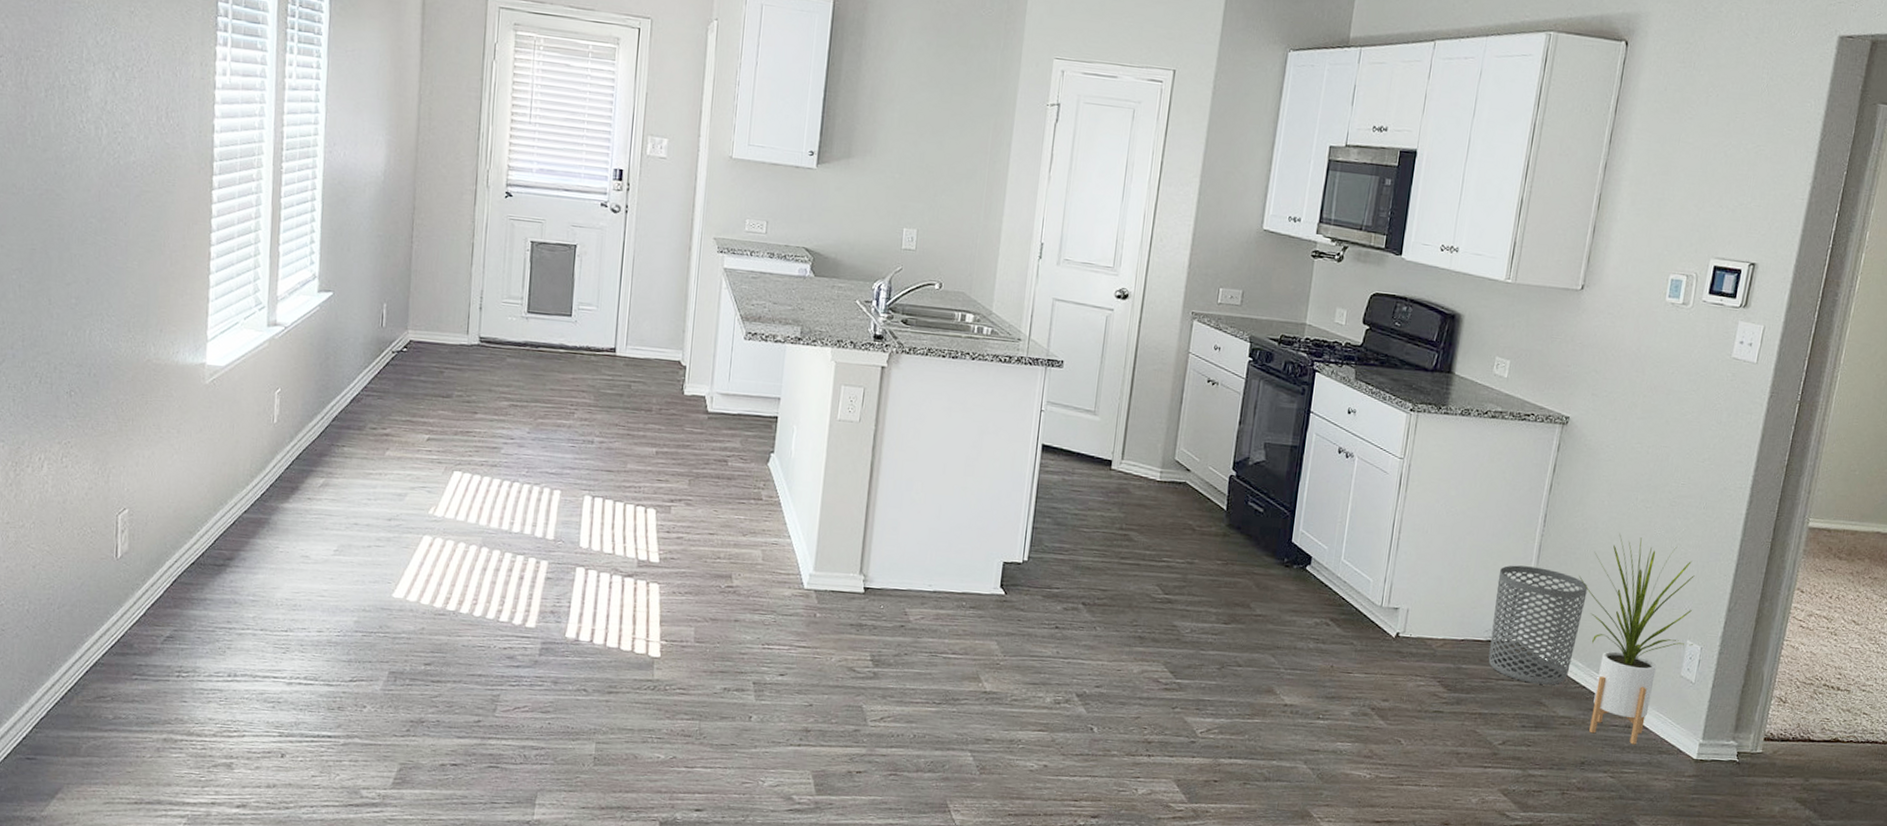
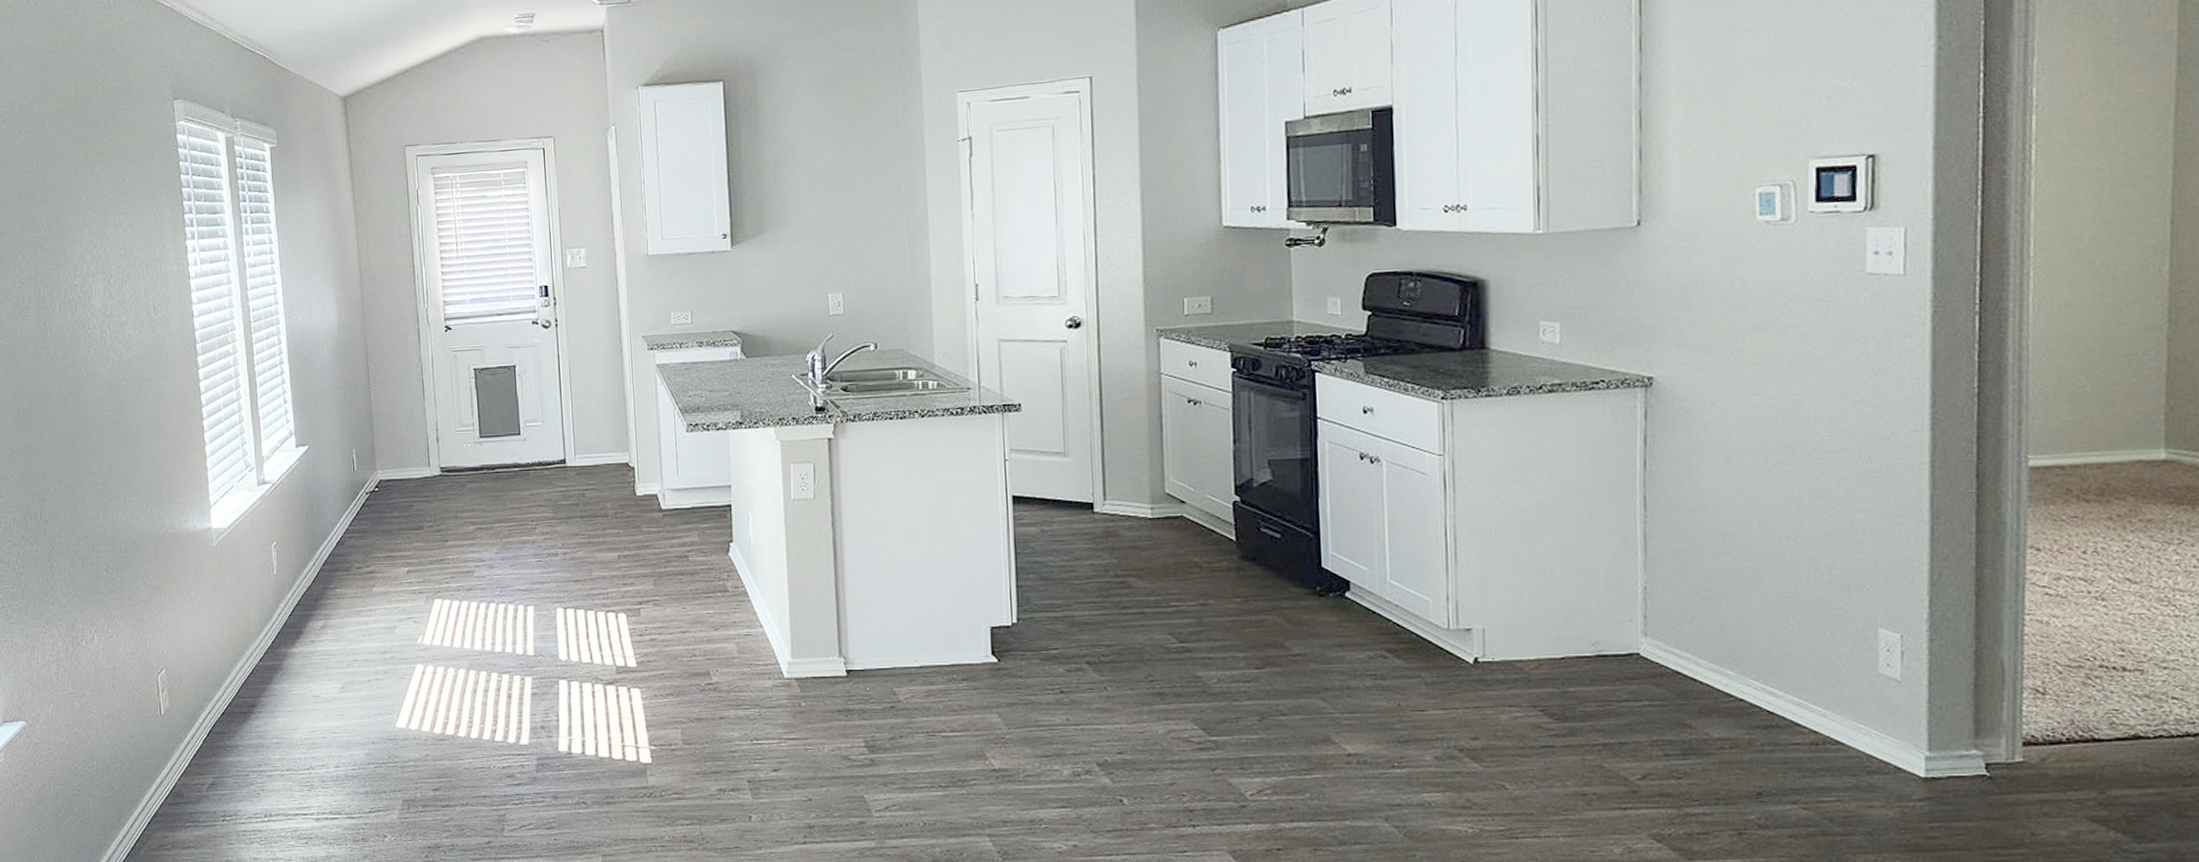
waste bin: present [1488,565,1588,685] -> none [1595,561,1722,702]
house plant: present [1578,533,1695,745] -> none [1705,506,1890,766]

